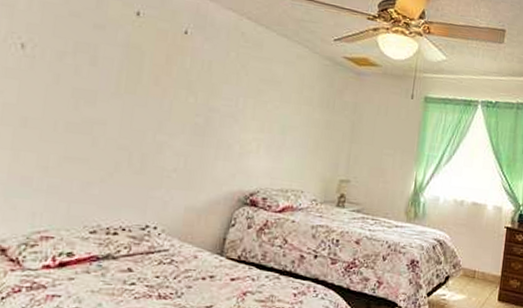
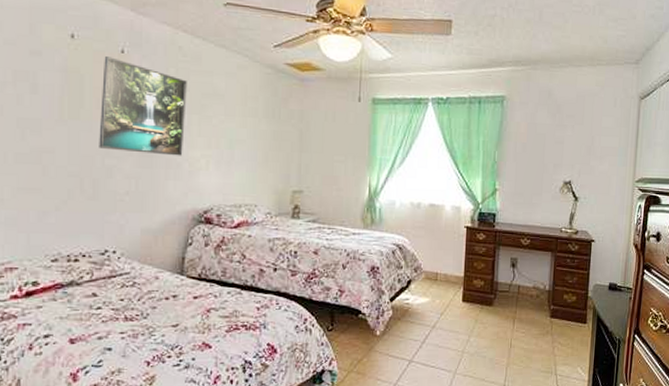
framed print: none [151,36,246,138] -> present [99,56,187,156]

